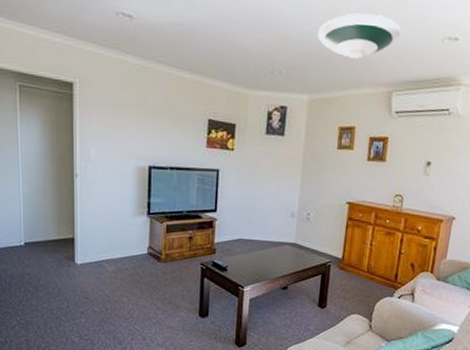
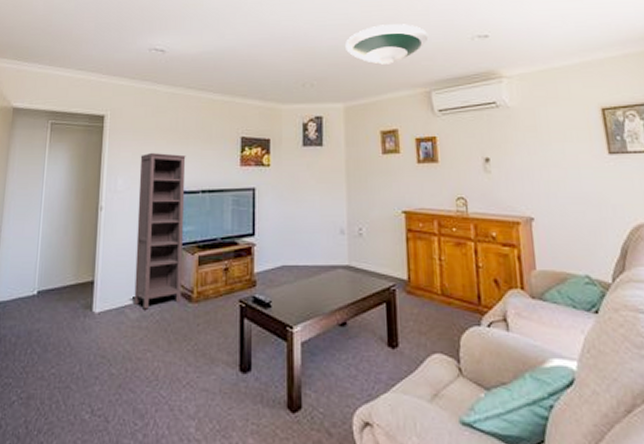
bookcase: none [111,125,155,265] -> present [134,152,186,310]

